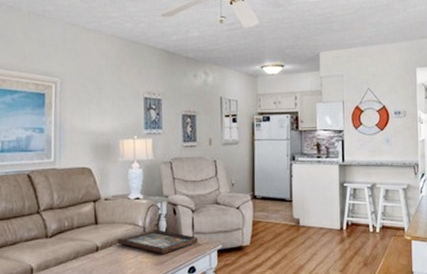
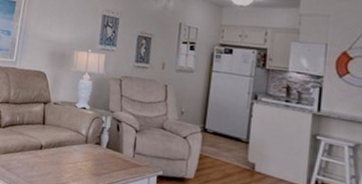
decorative tray: present [116,229,199,254] -> none [59,140,139,167]

